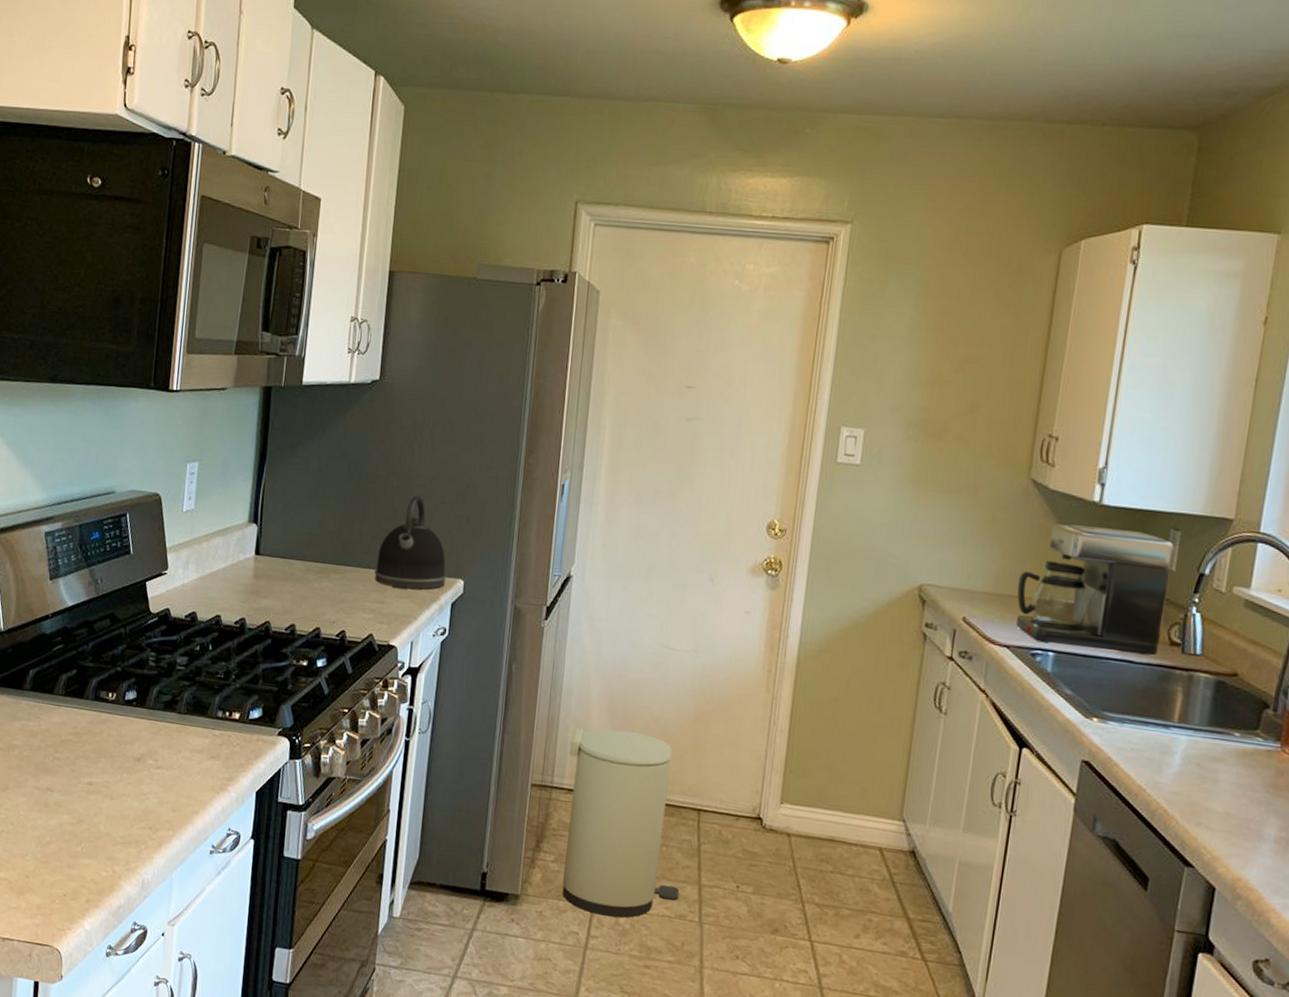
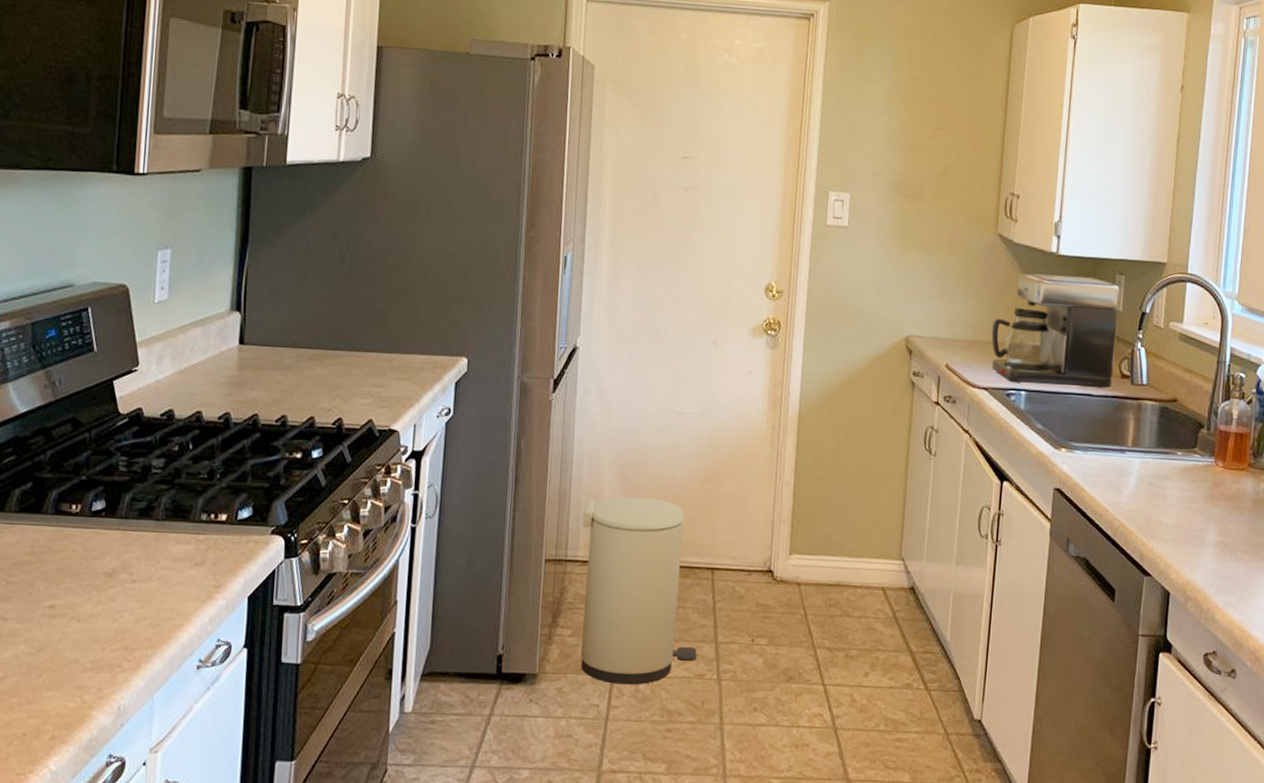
kettle: present [374,495,447,590] -> none [372,274,450,371]

